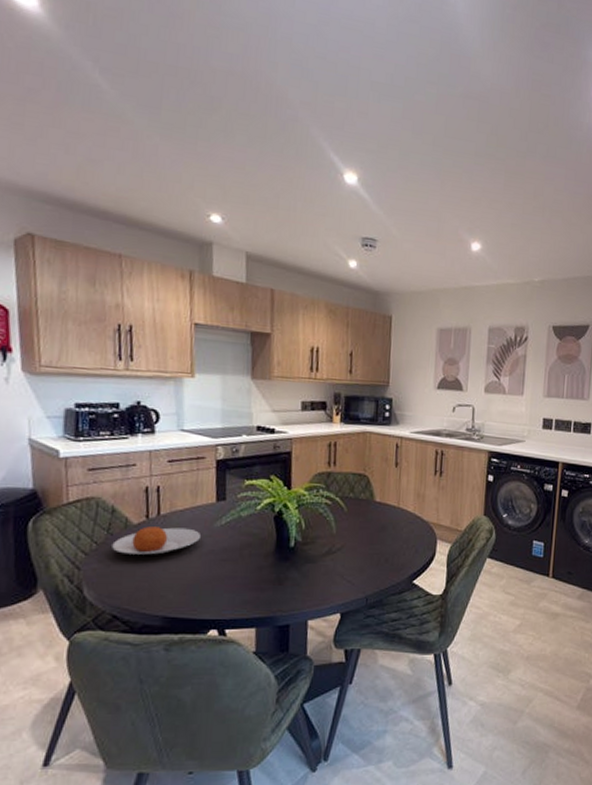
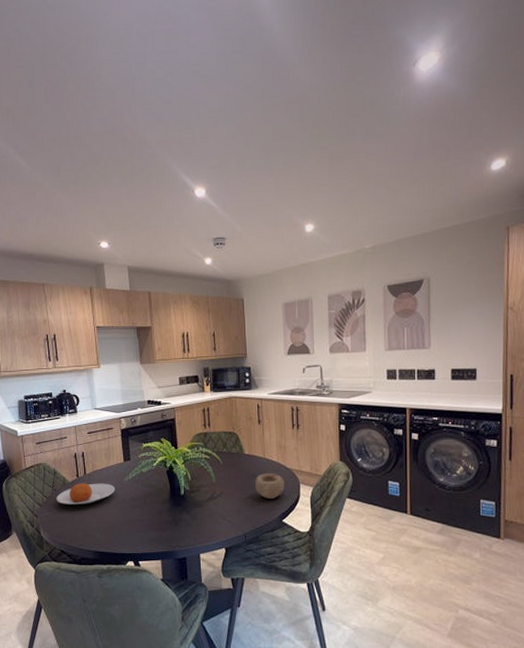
bowl: none [384,525,419,556] -> present [255,473,284,499]

